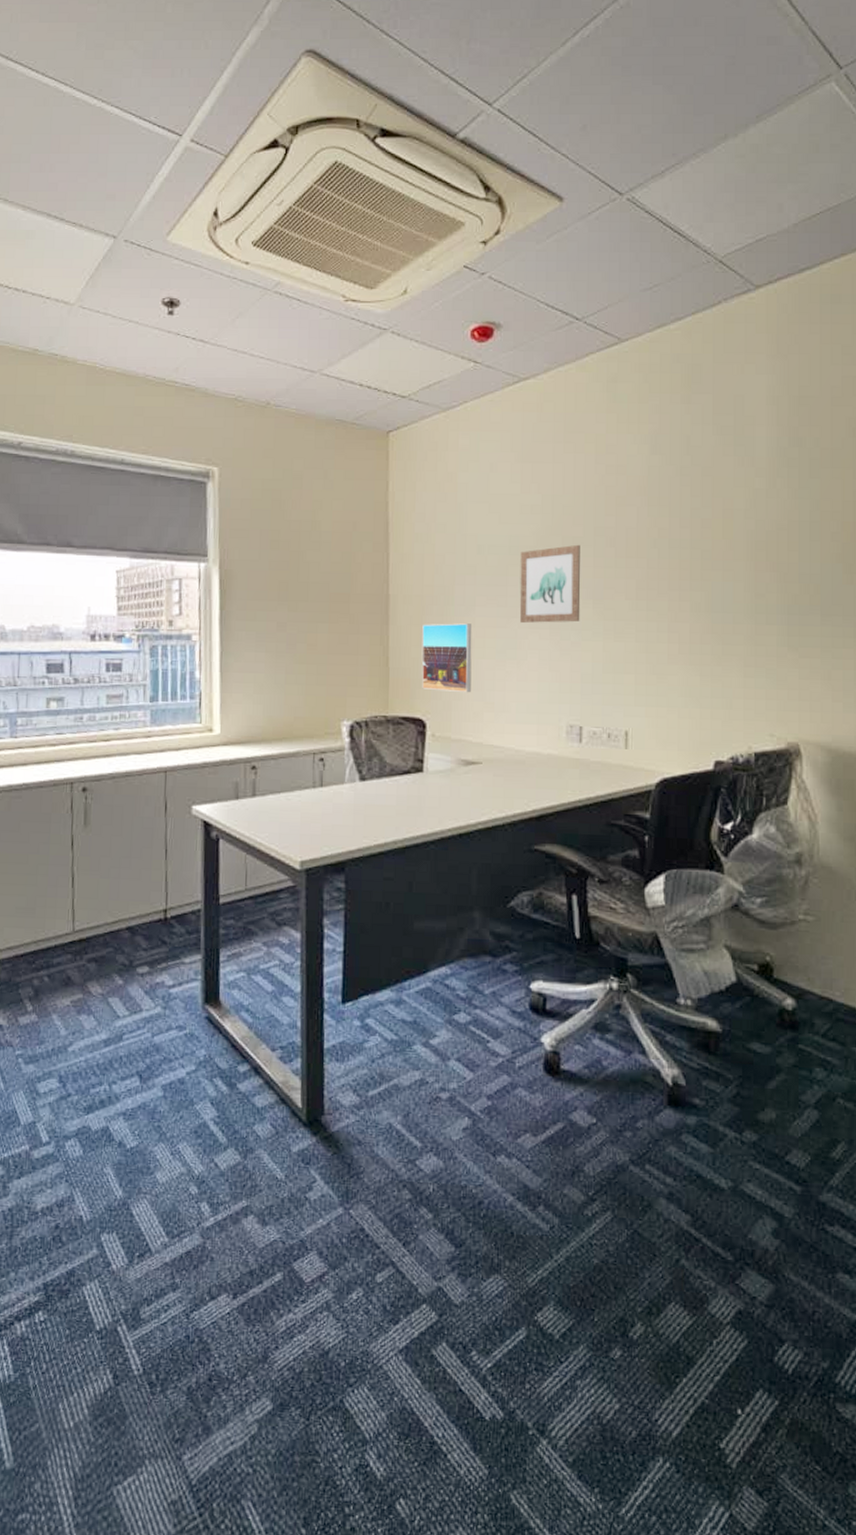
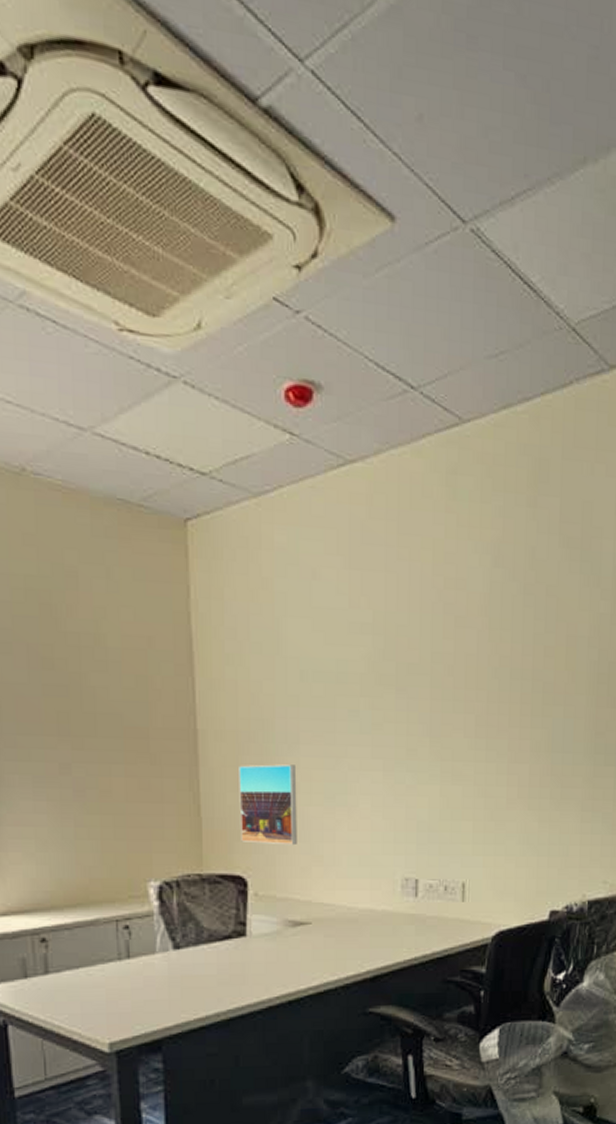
wall art: present [519,544,581,623] -> none [349,672,417,764]

